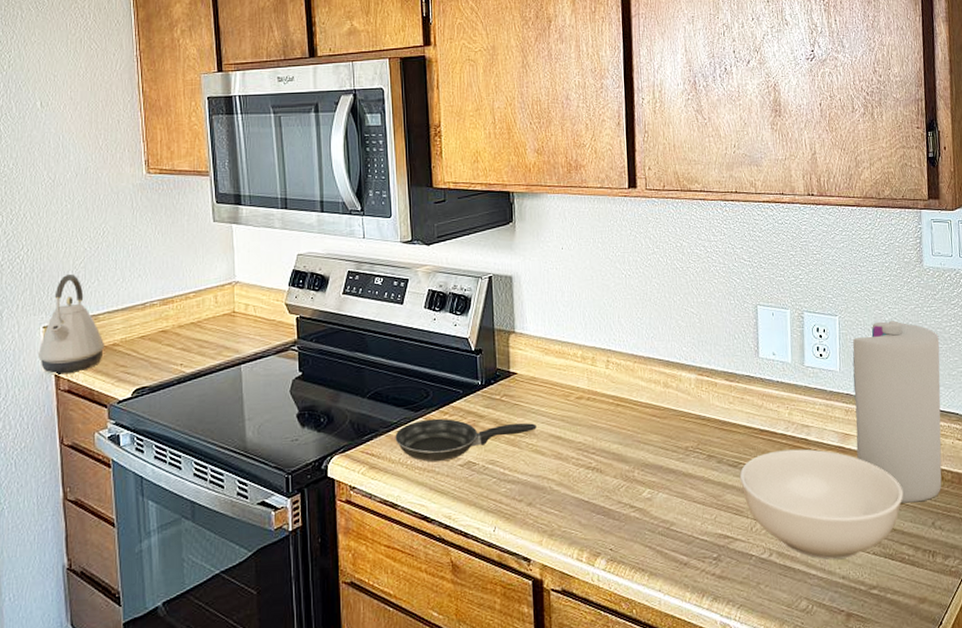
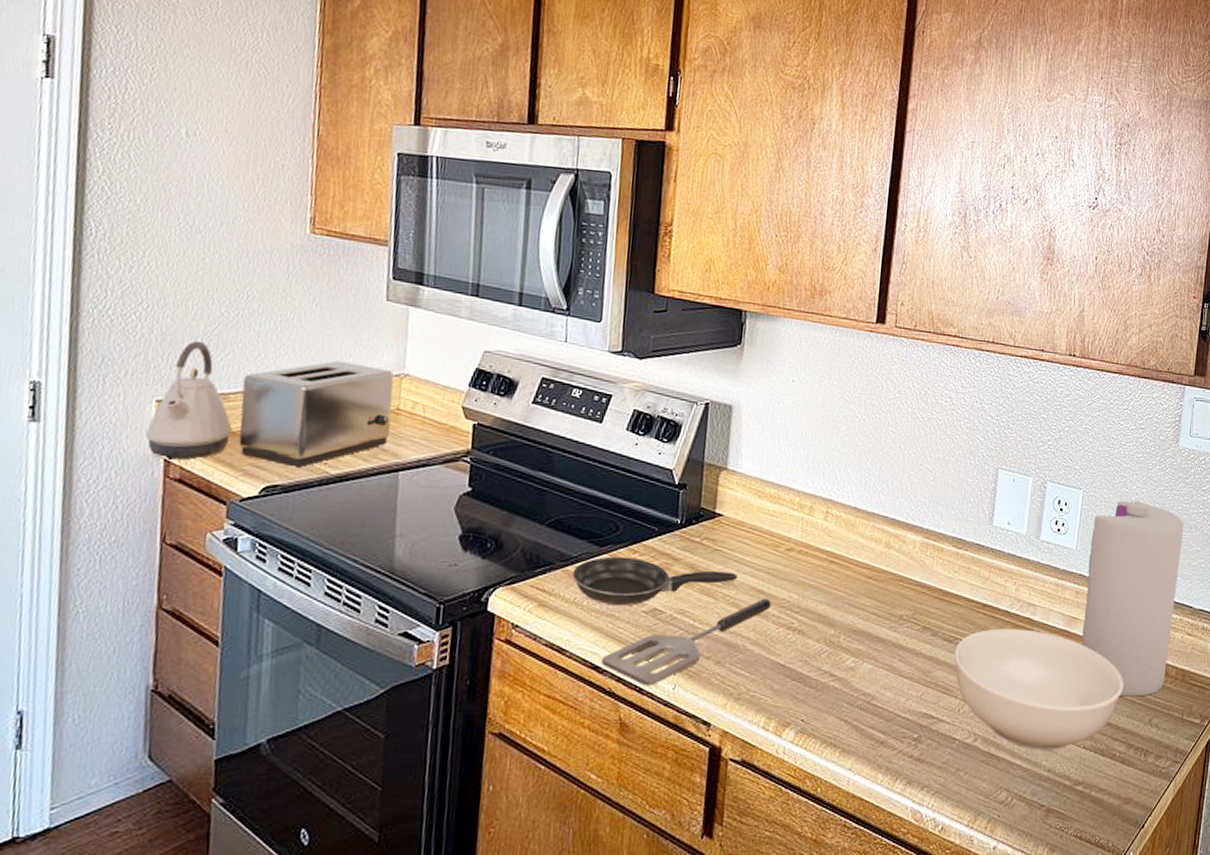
toaster: none [108,276,229,369] -> present [238,360,395,466]
spatula: none [429,442,570,531] -> present [601,598,772,686]

